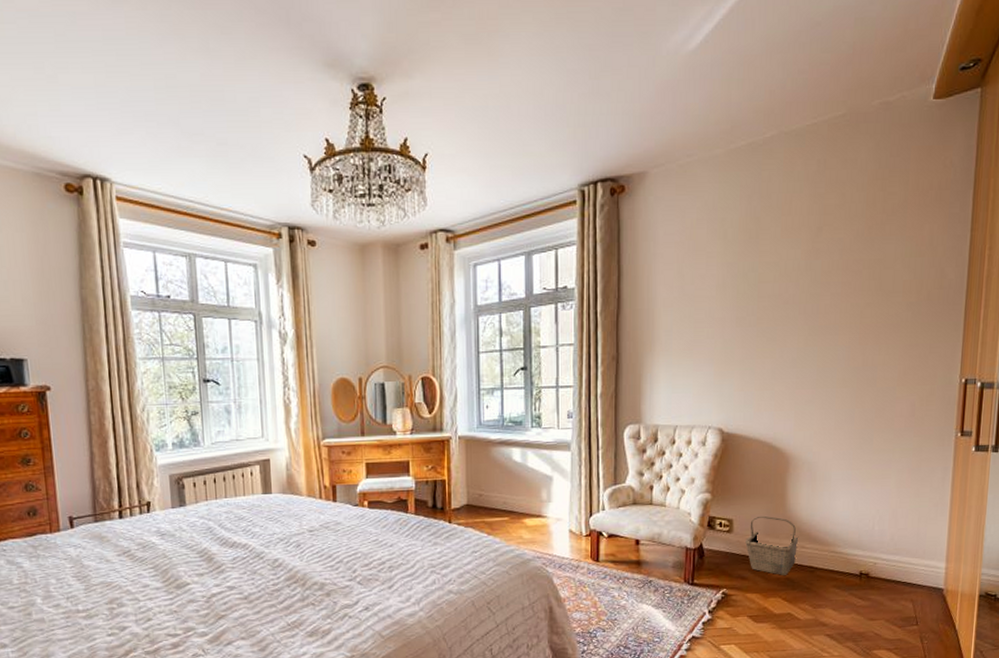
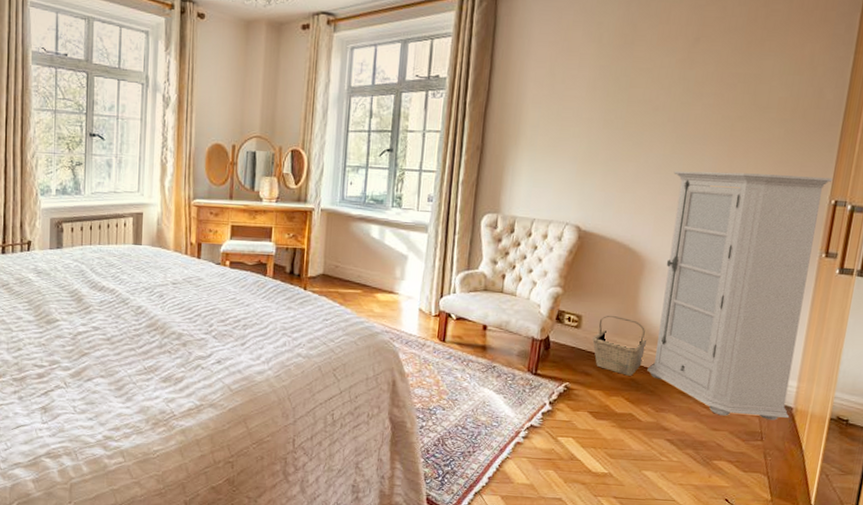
cabinet: none [801,357,961,605] -> present [647,170,833,420]

